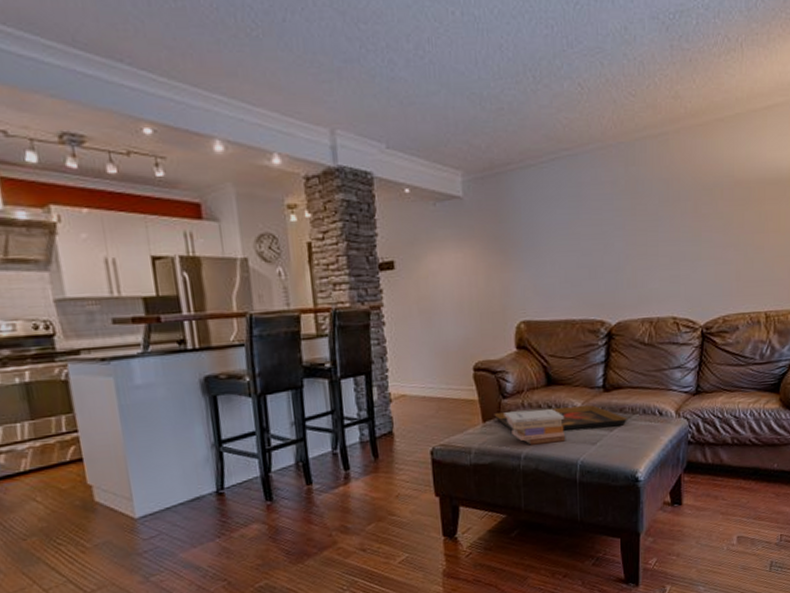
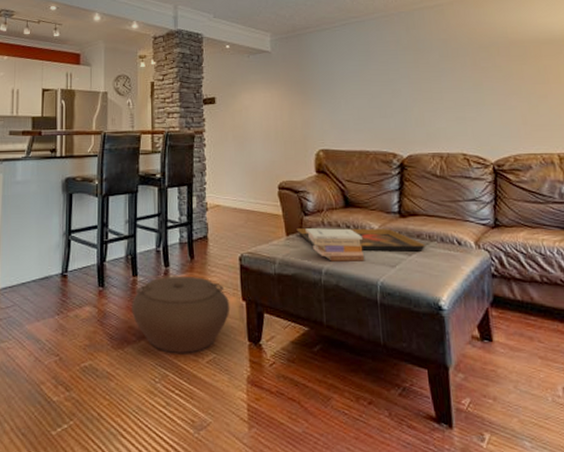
basket: none [308,477,423,559] -> present [132,275,230,353]

